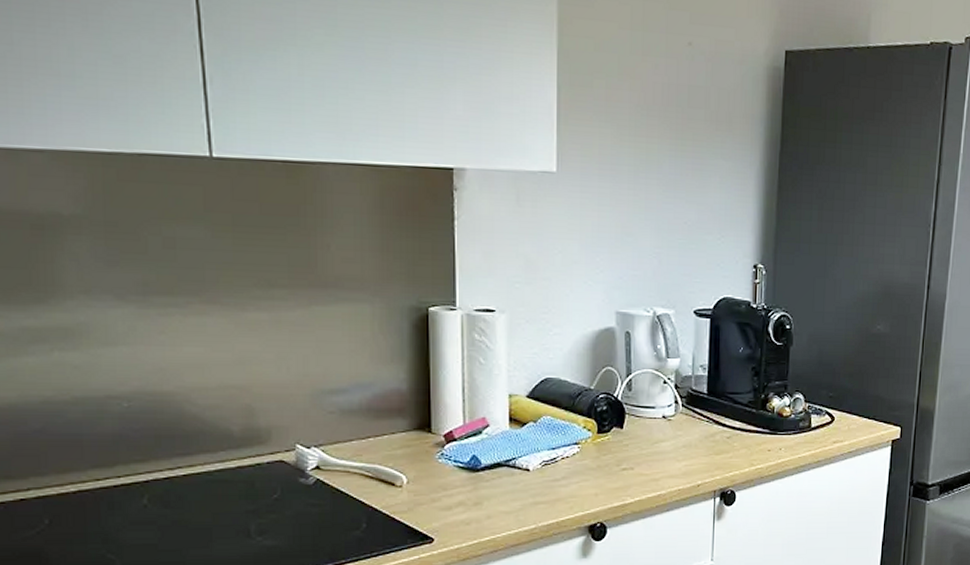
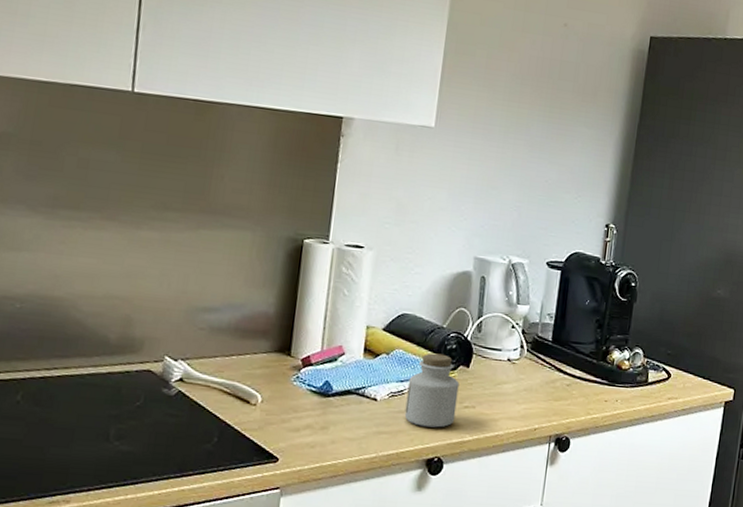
jar: none [560,417,614,493] -> present [404,353,460,428]

